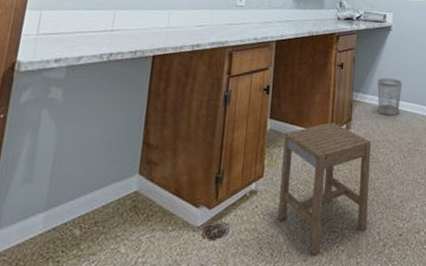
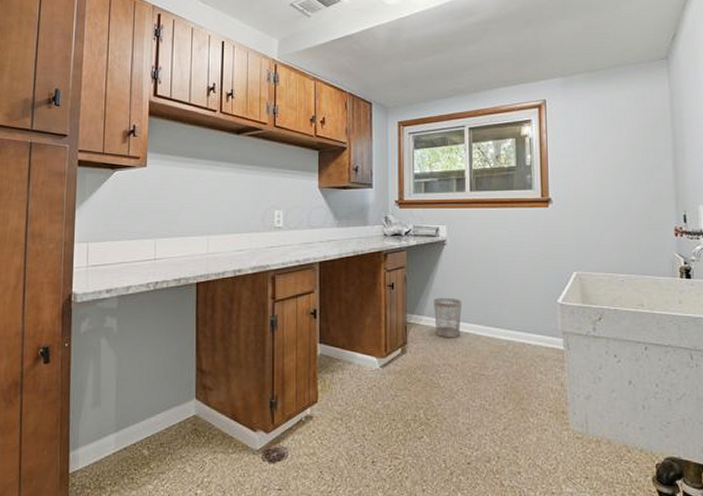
stool: present [278,122,372,255] -> none [336,346,431,481]

